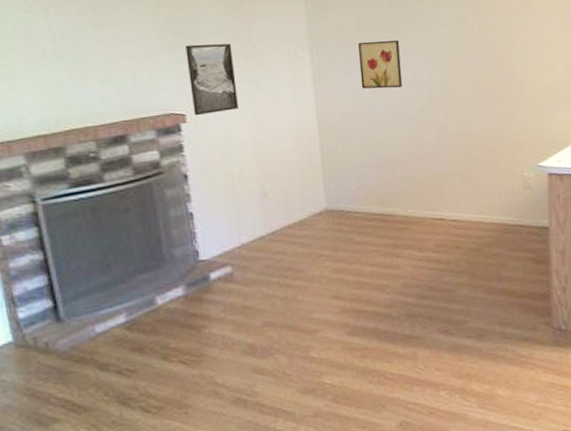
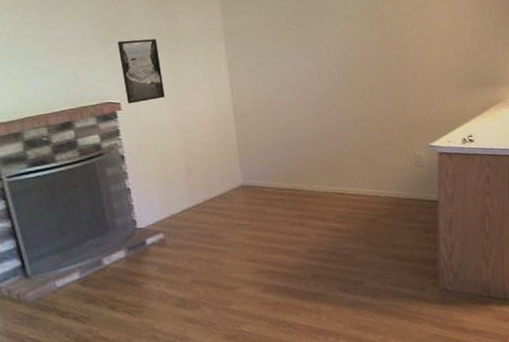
wall art: present [358,40,403,89] -> none [268,32,308,78]

